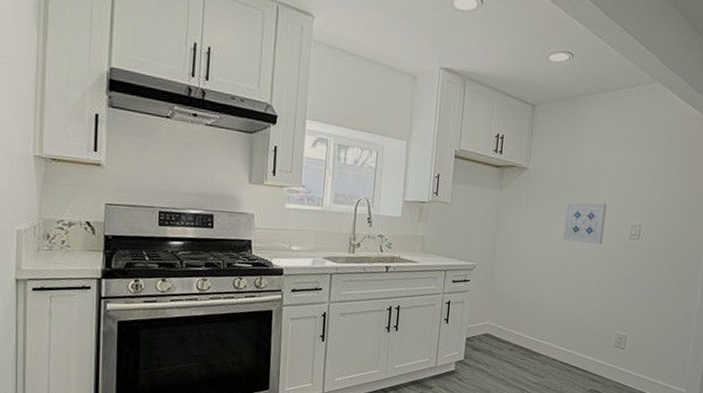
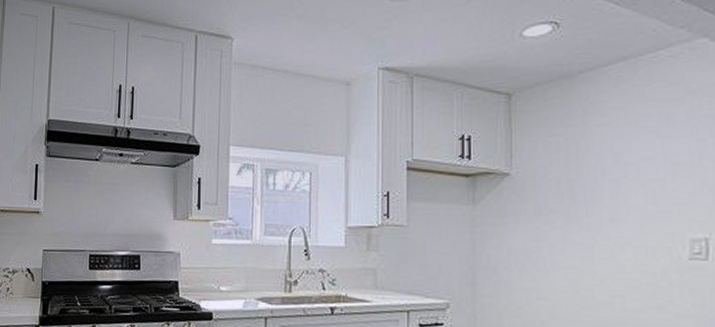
wall art: present [562,201,607,245] -> none [575,210,643,270]

